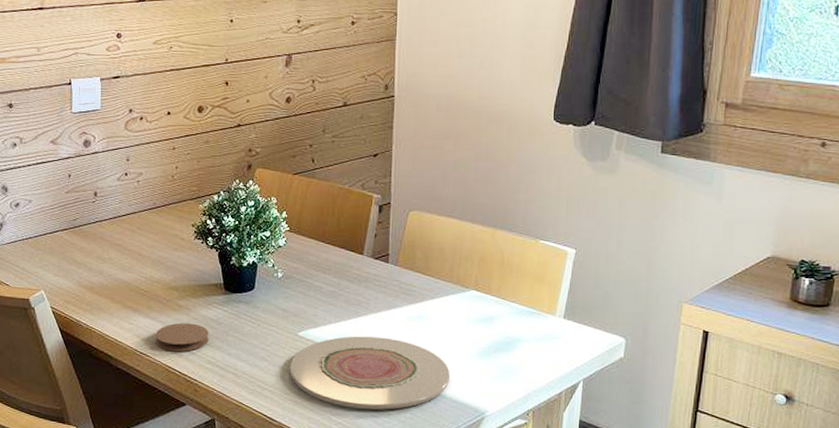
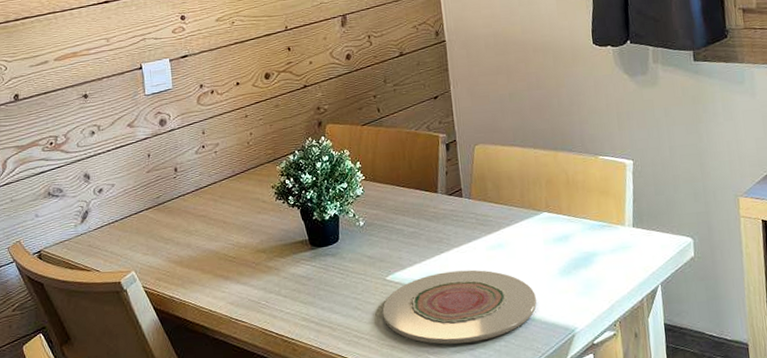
coaster: present [155,323,209,351] -> none [248,282,301,313]

